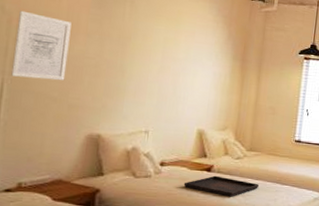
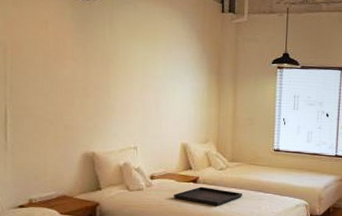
wall art: present [11,10,72,80] -> none [12,40,59,104]

